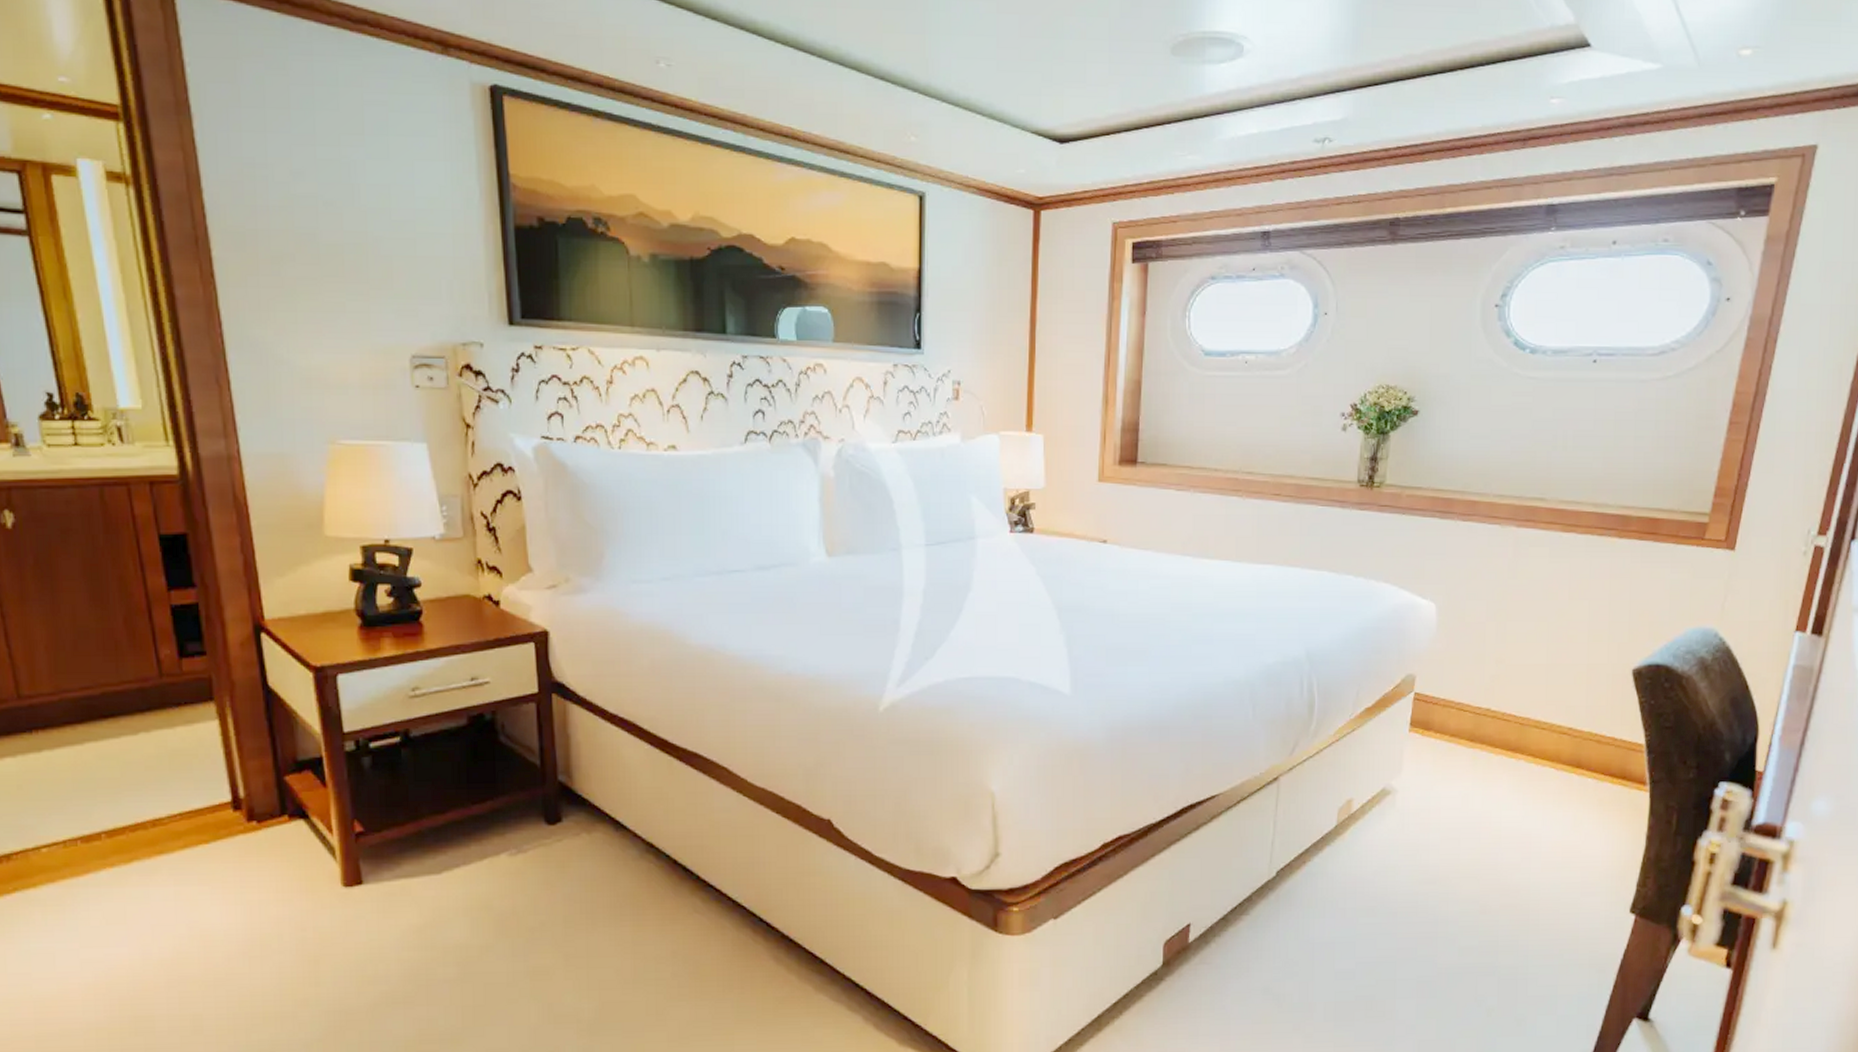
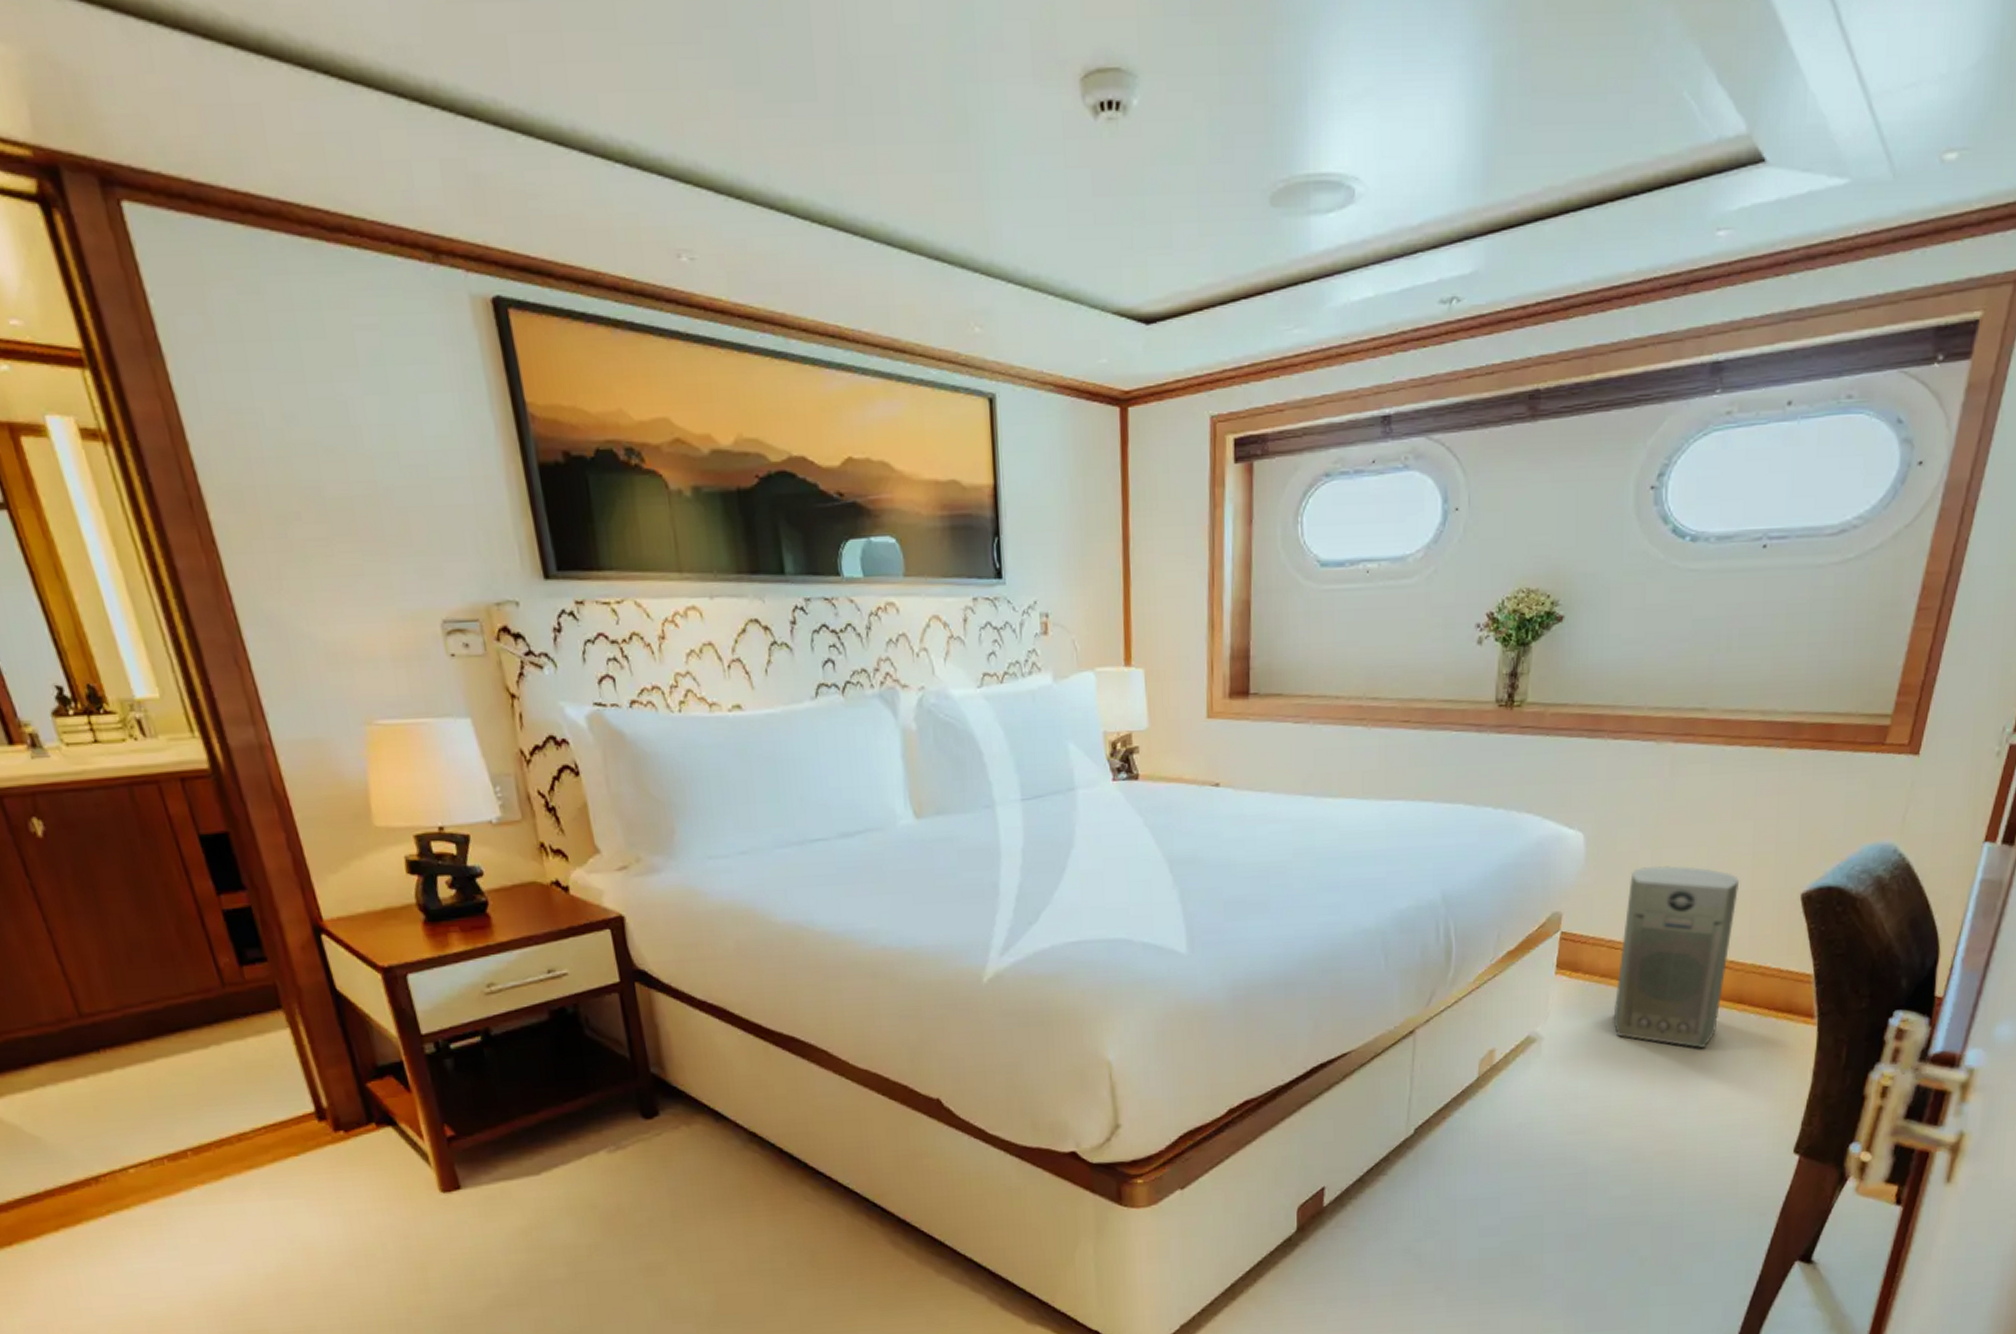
air purifier: none [1462,636,1577,809] -> present [1613,865,1740,1049]

